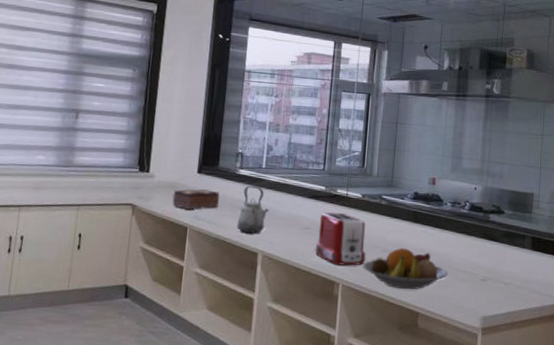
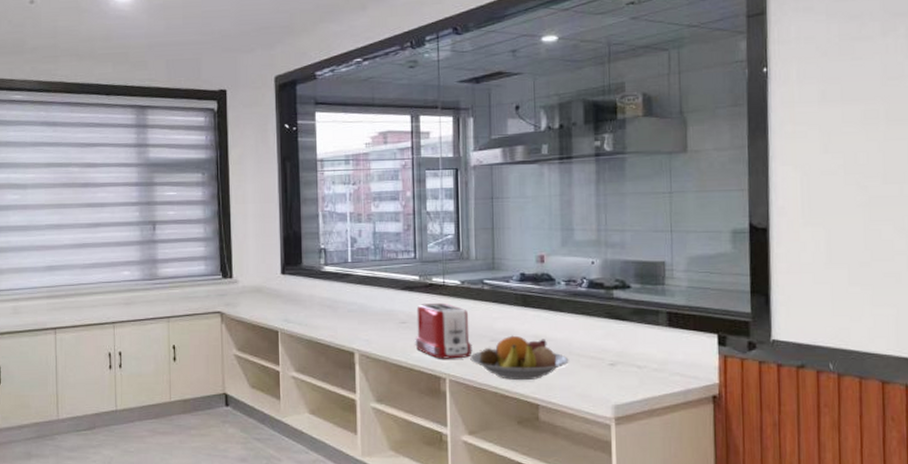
tissue box: present [172,189,220,210] -> none [259,291,308,312]
kettle: present [236,186,269,233] -> none [328,282,361,332]

